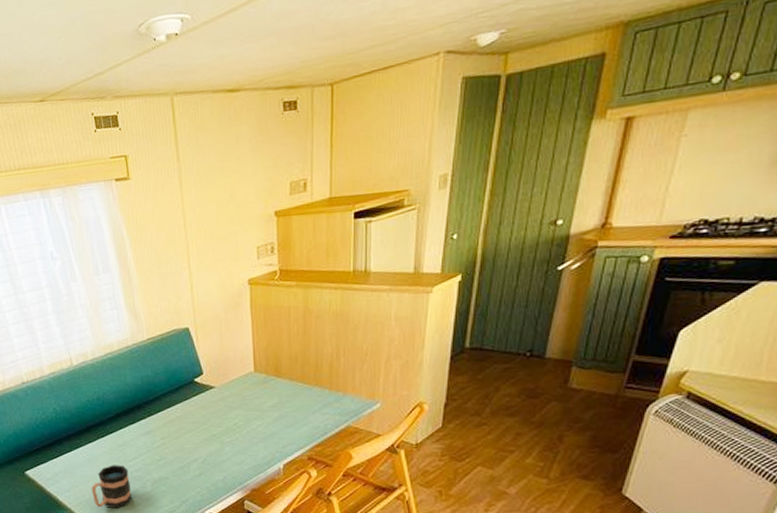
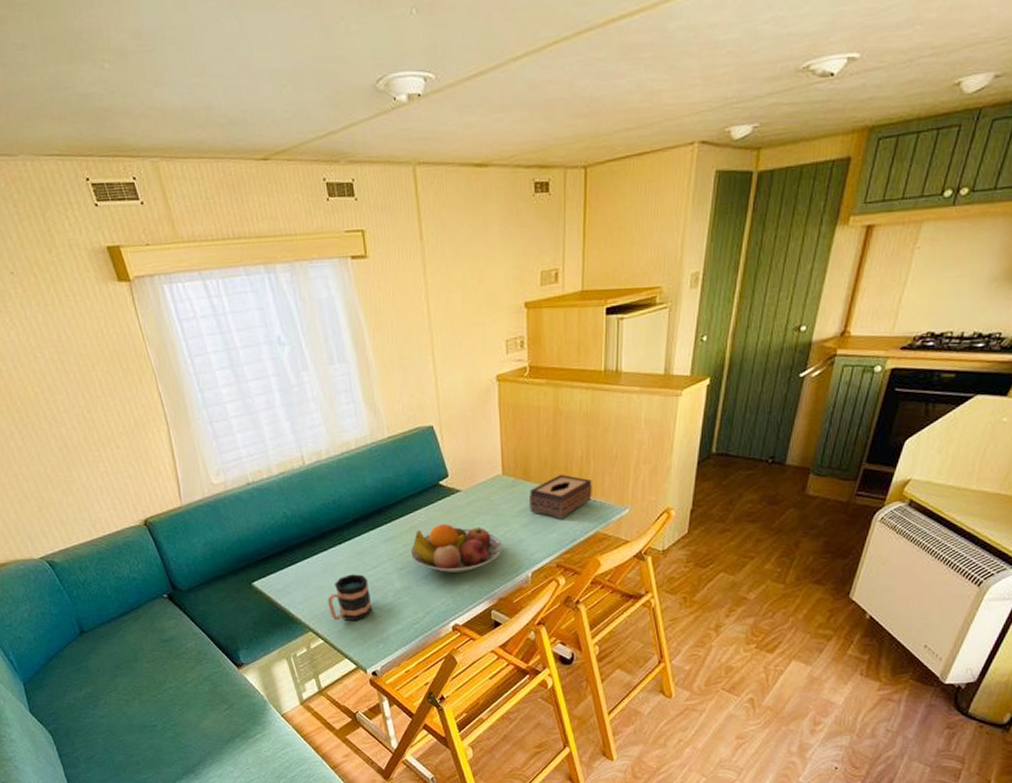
fruit bowl: none [167,418,256,464] -> present [410,523,503,573]
tissue box: none [280,371,343,413] -> present [528,475,592,519]

